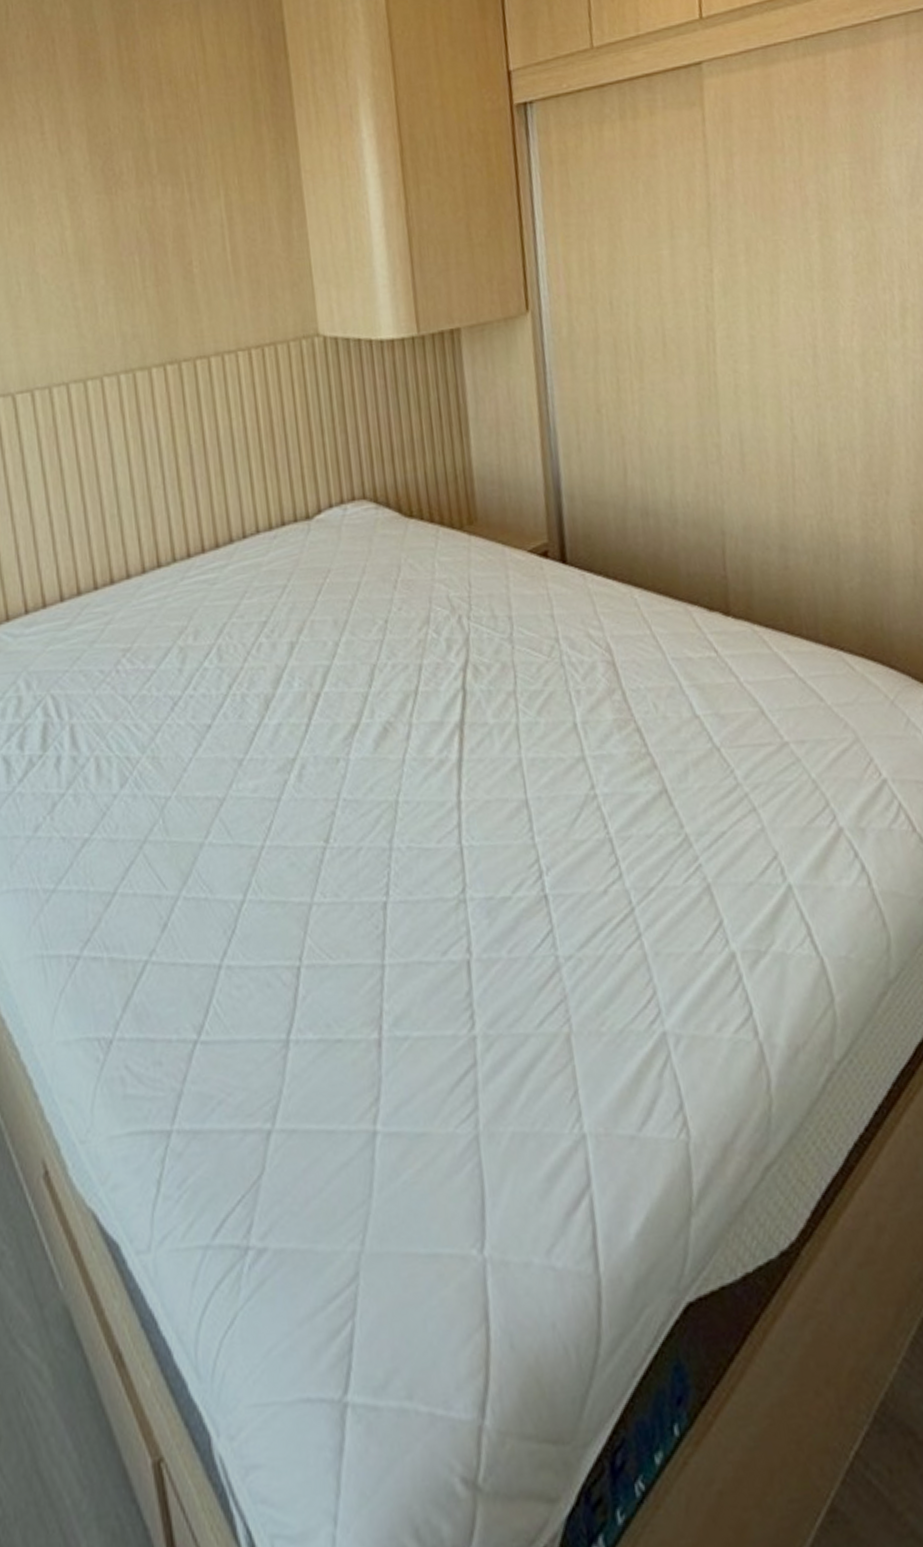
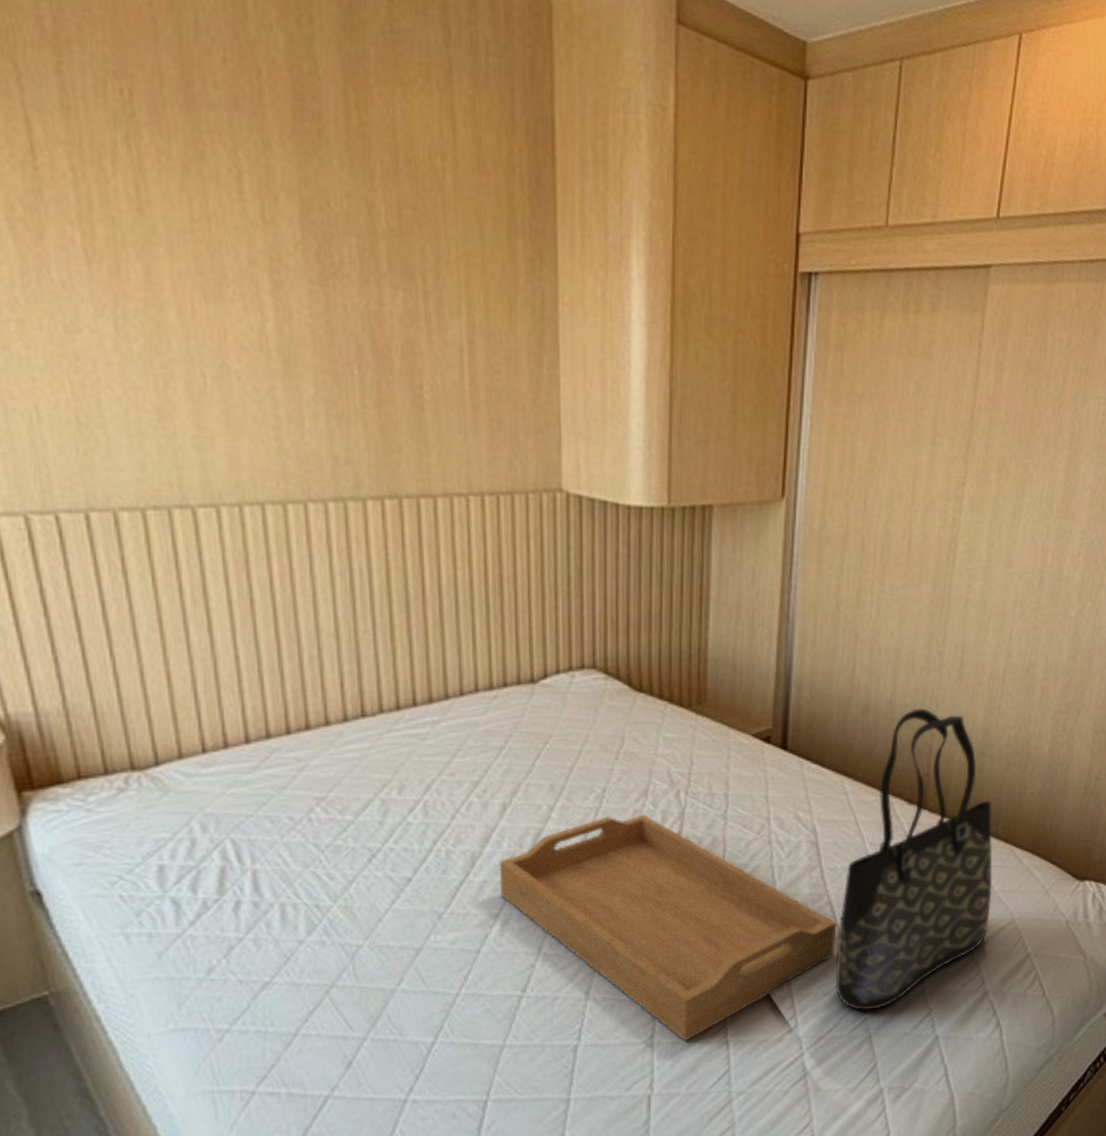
serving tray: none [291,643,652,897] -> present [499,814,837,1042]
tote bag: none [651,505,829,856] -> present [835,708,993,1012]

